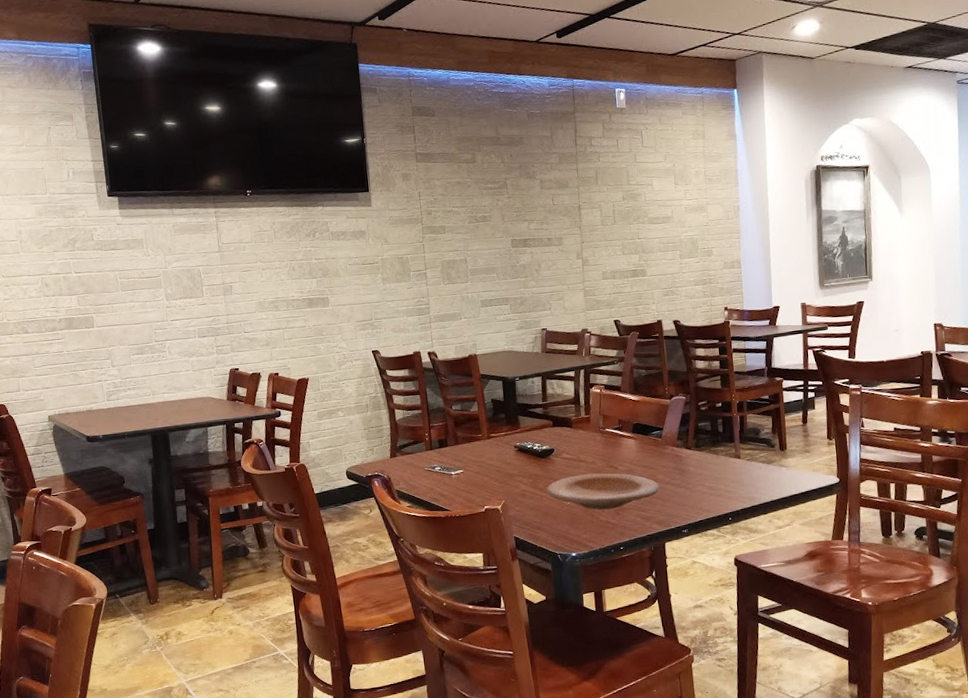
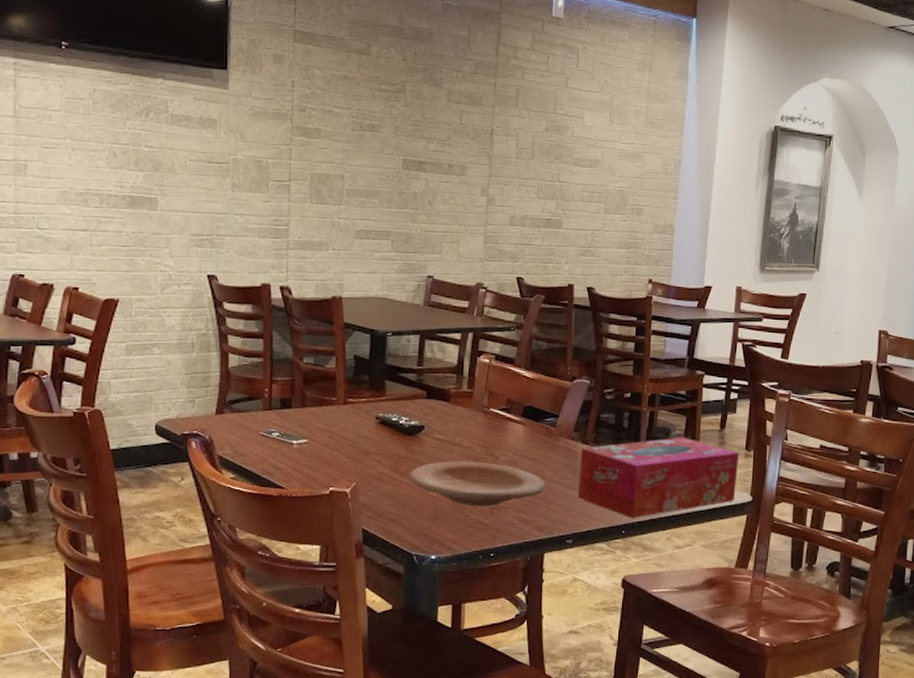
tissue box: none [685,434,824,507] -> present [577,437,739,518]

